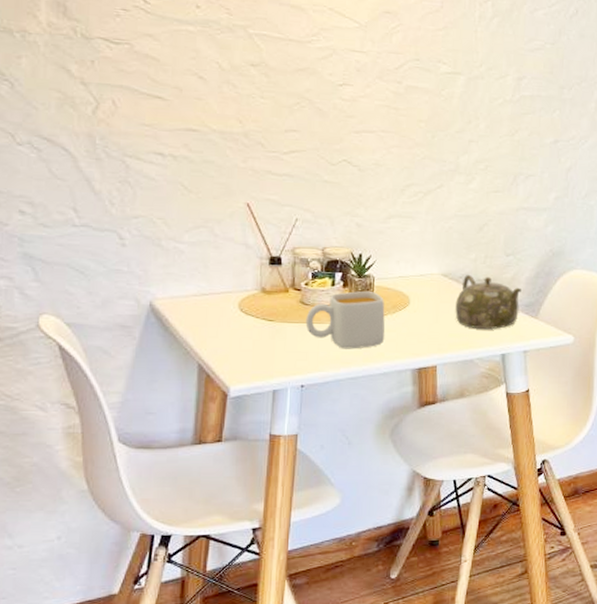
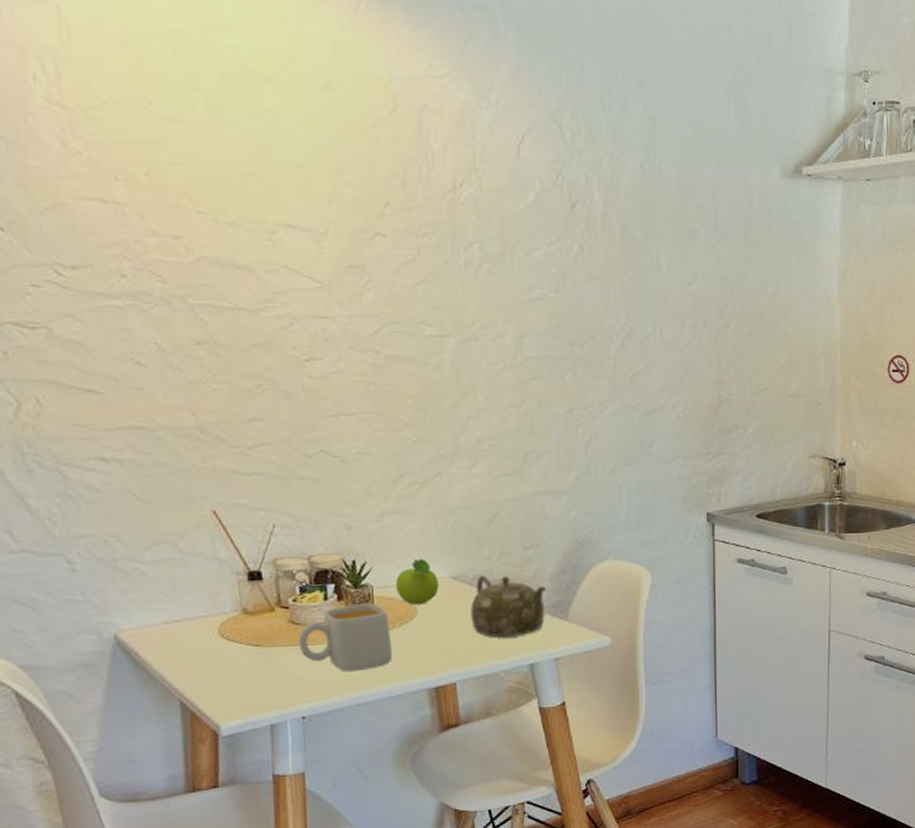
fruit: none [393,256,431,296] -> present [395,558,439,605]

